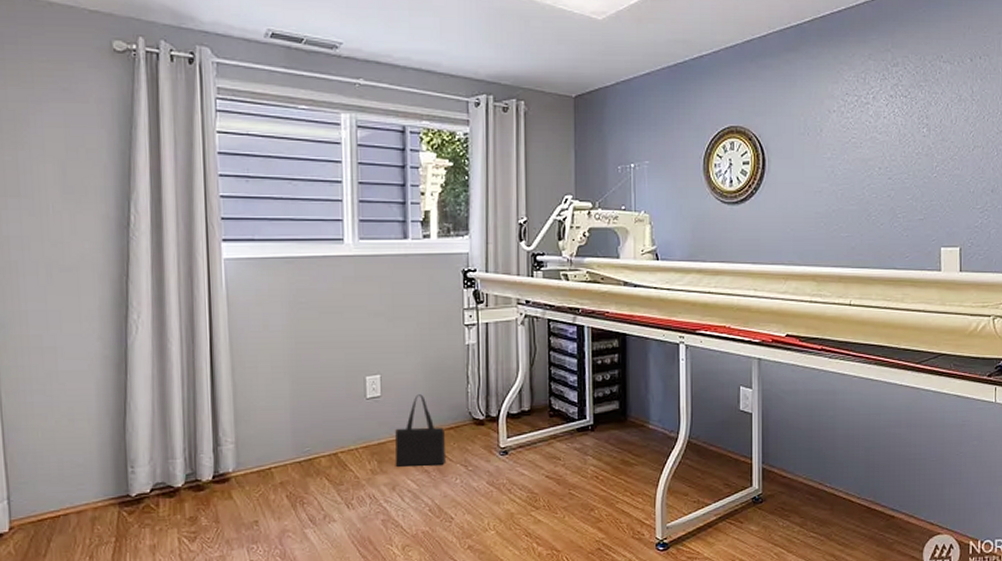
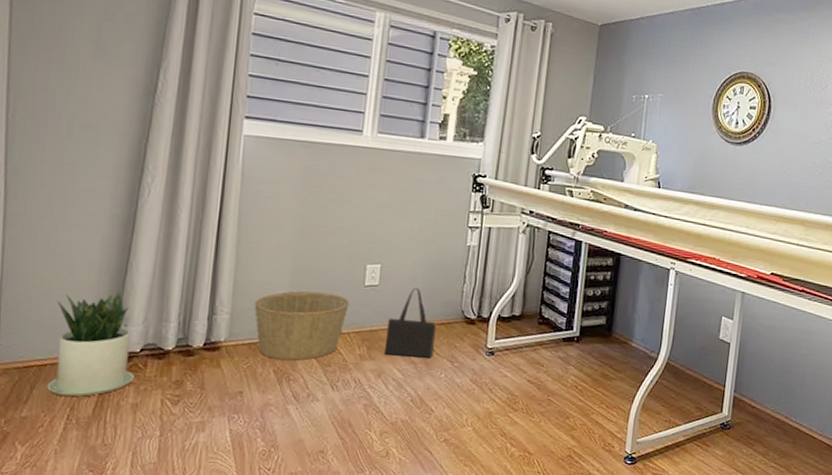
planter: none [61,434,148,546] -> present [47,291,134,397]
basket: none [257,411,354,484] -> present [254,291,350,361]

